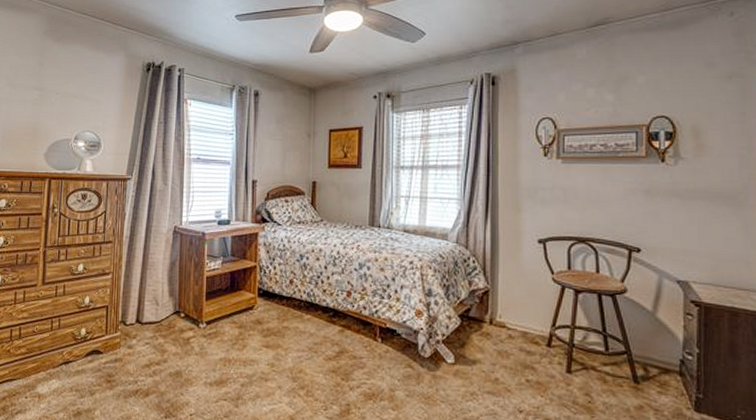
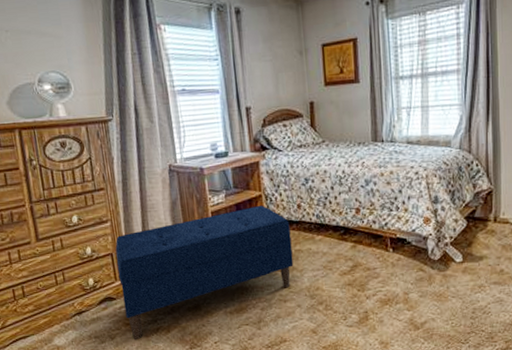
bench: none [109,276,280,400] -> present [115,205,294,340]

